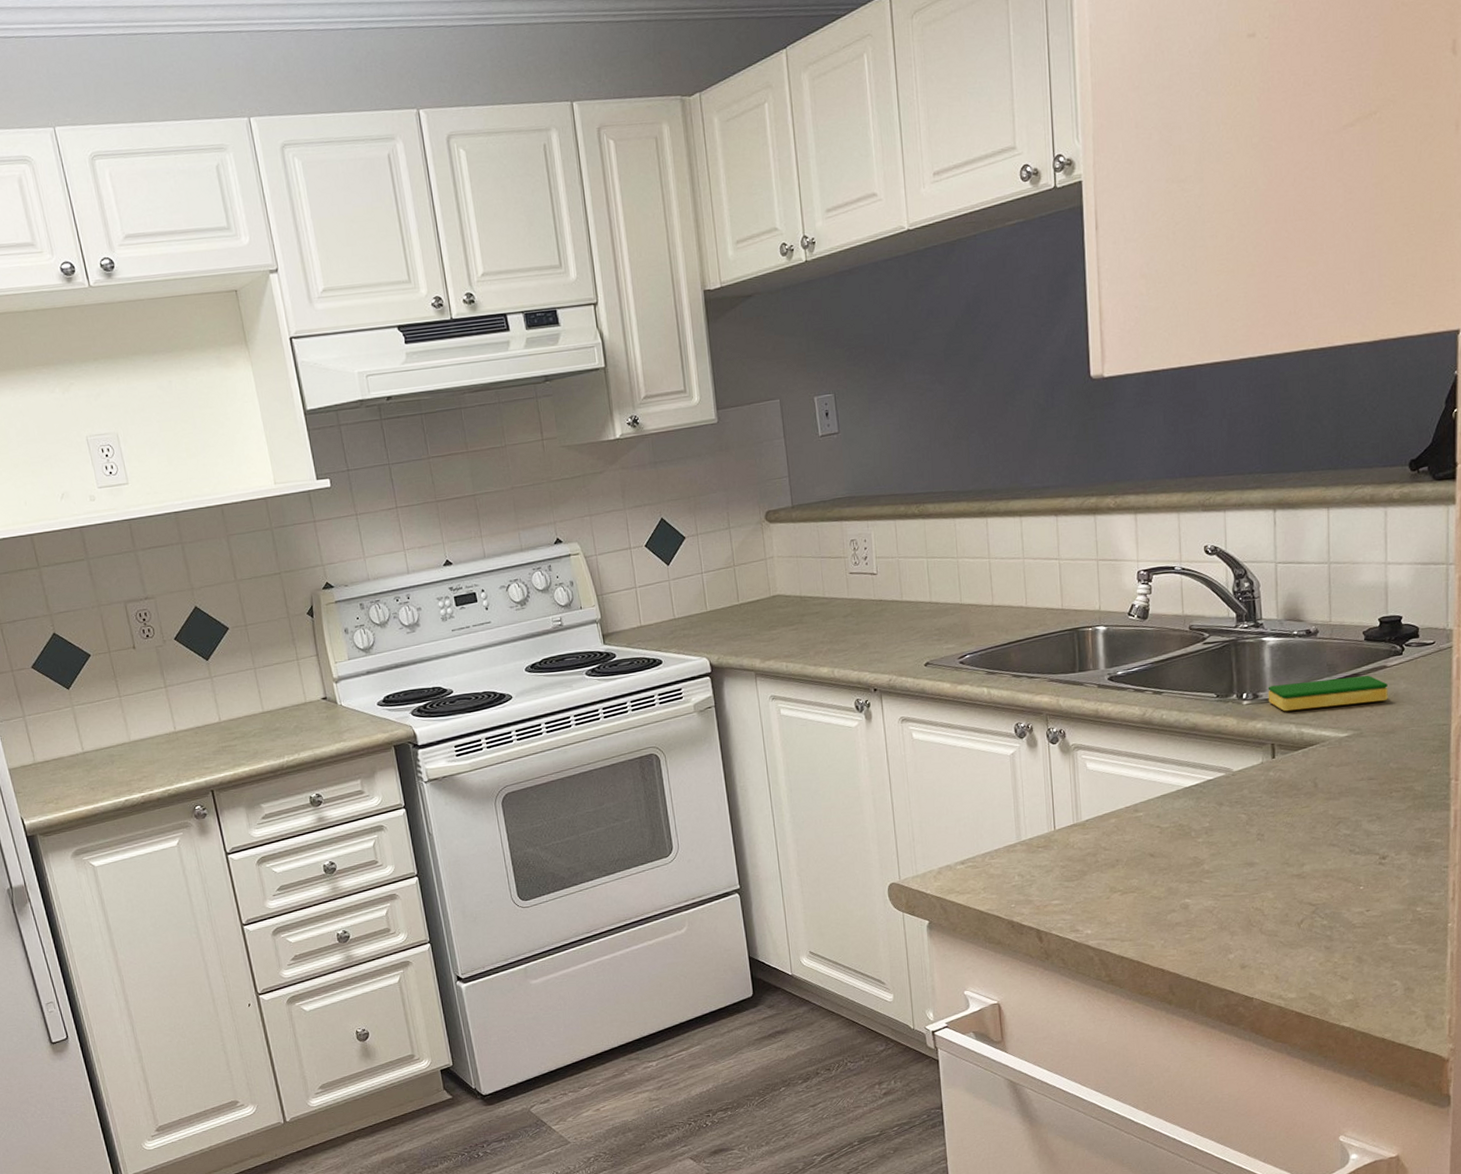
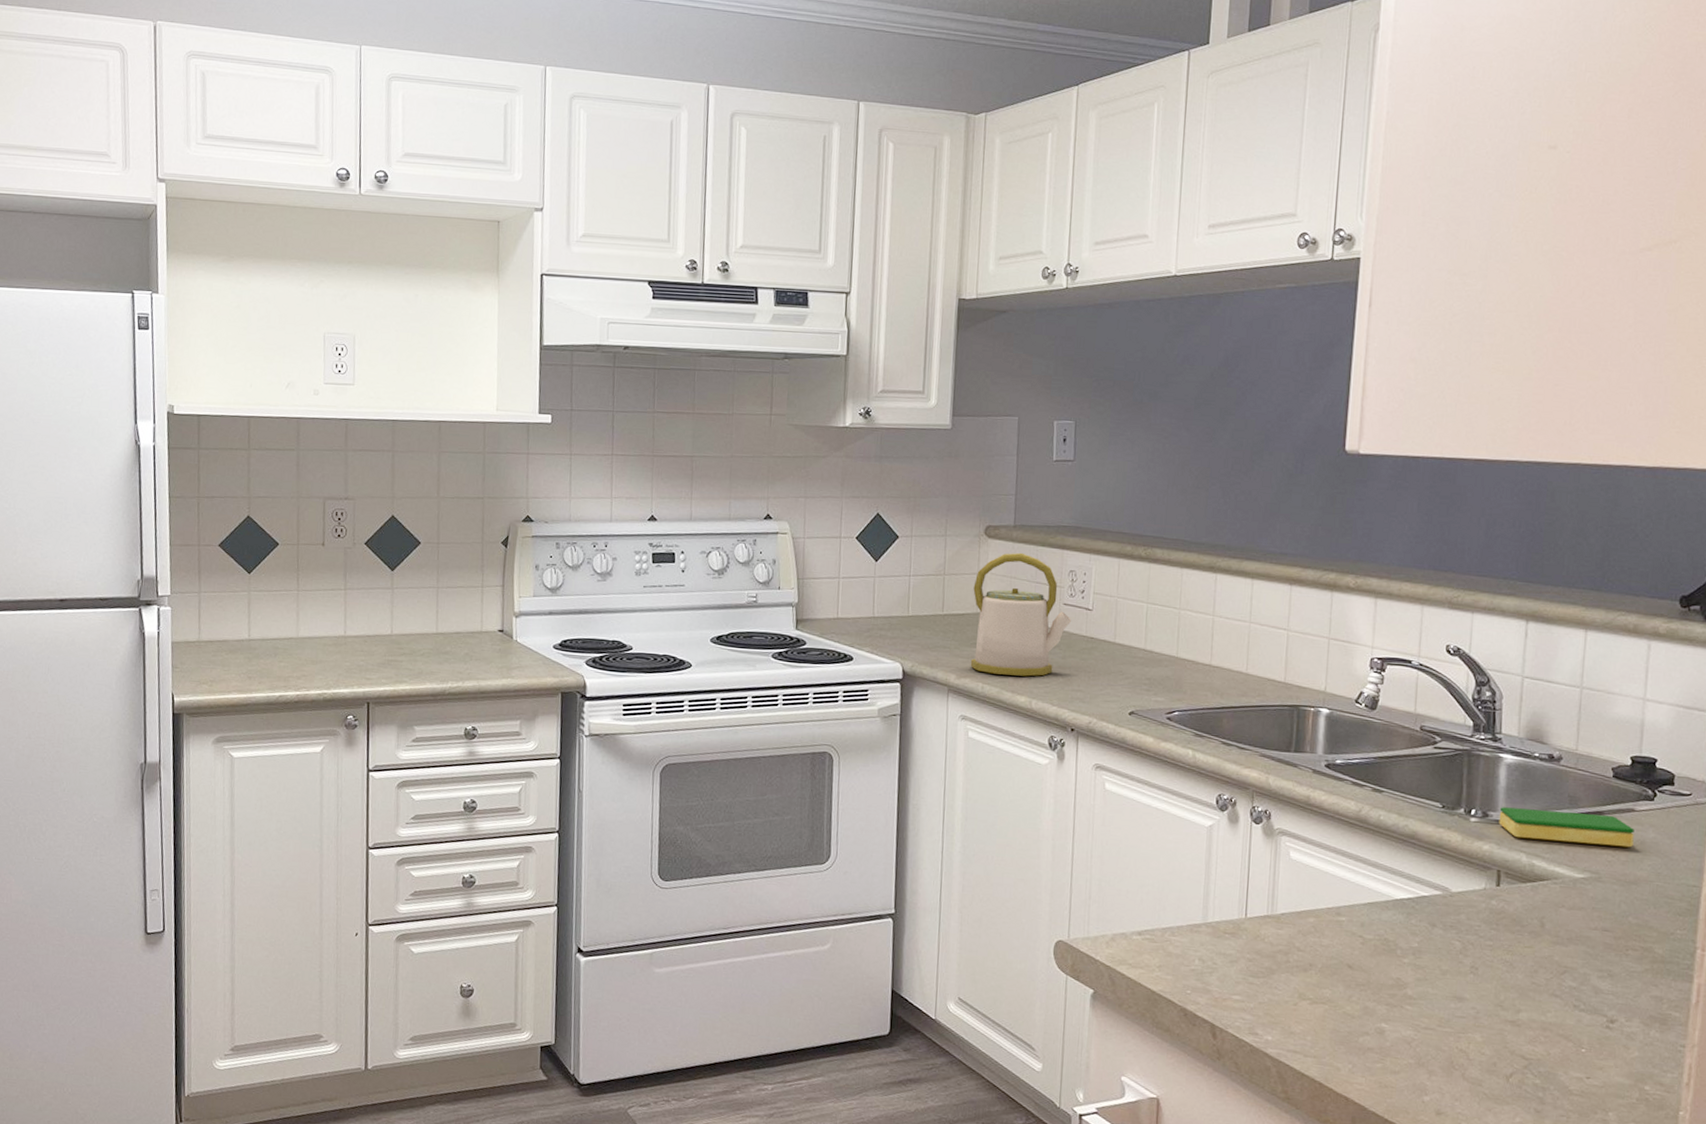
kettle: none [763,531,860,652] -> present [970,552,1072,677]

